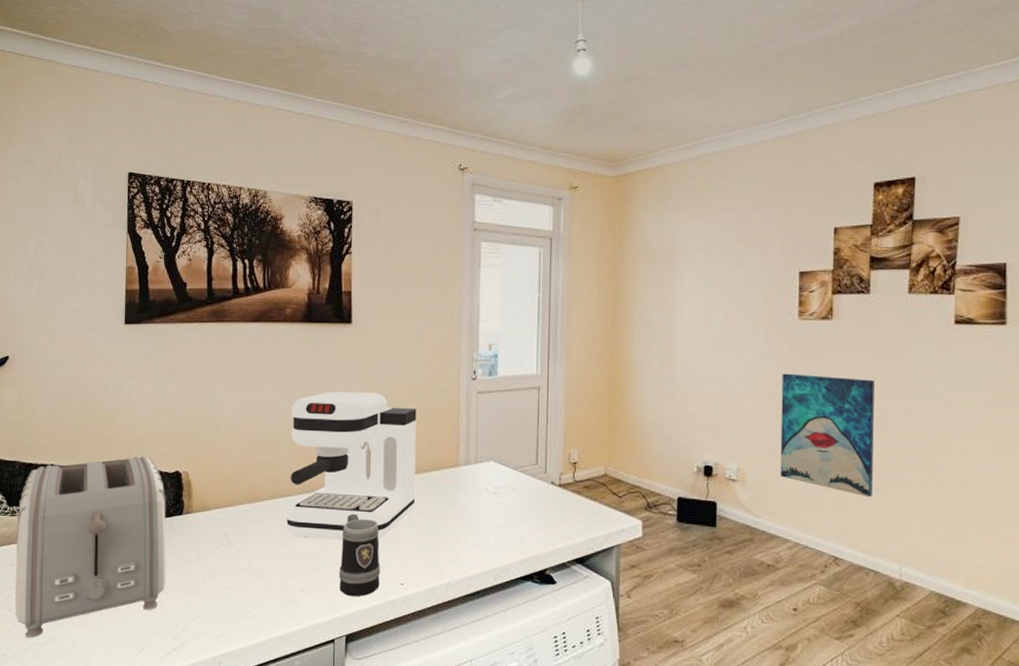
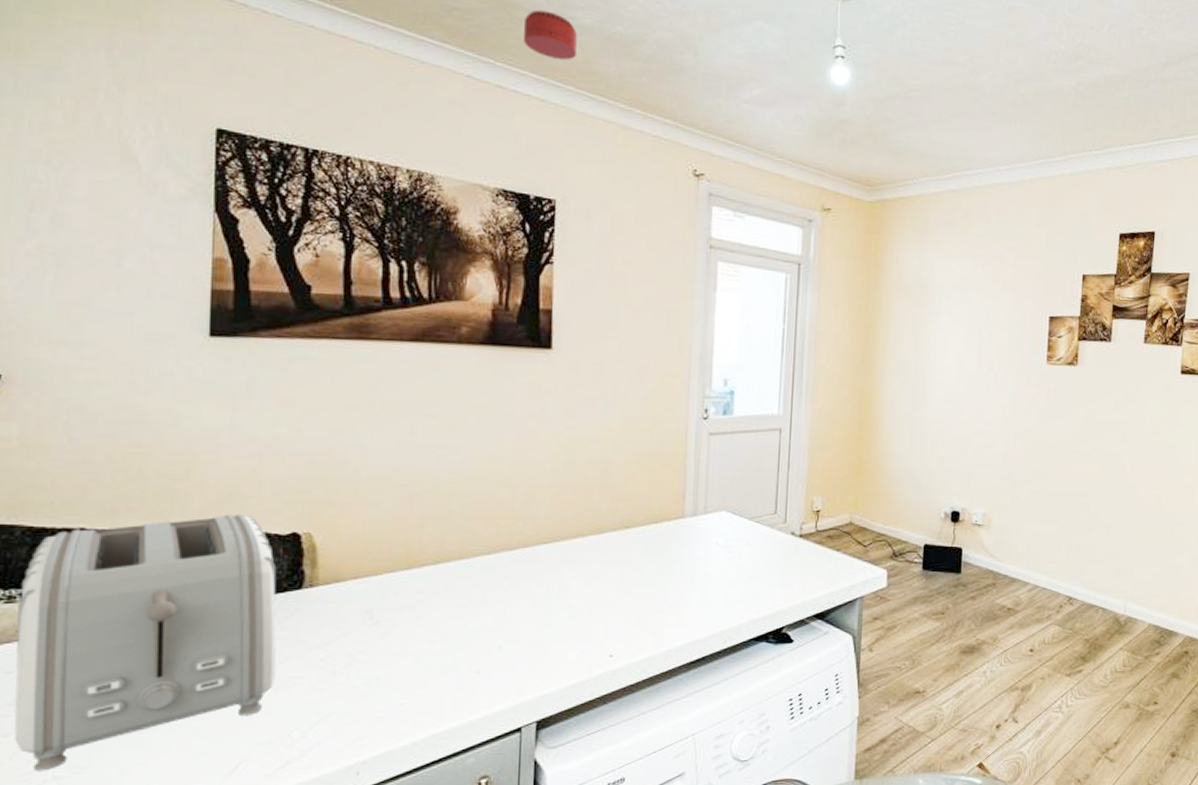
coffee maker: present [285,391,417,541] -> none [456,430,634,610]
smoke detector: none [327,50,366,88] -> present [524,9,577,60]
mug: present [339,513,381,597] -> none [528,577,584,676]
wall art: present [780,373,875,498] -> none [1023,418,1111,539]

